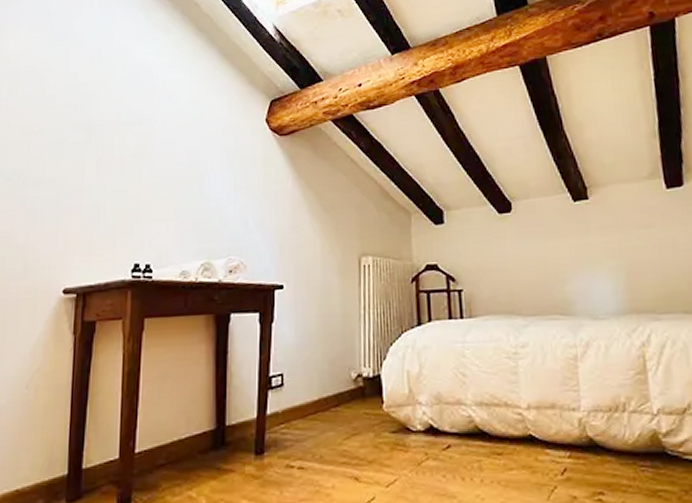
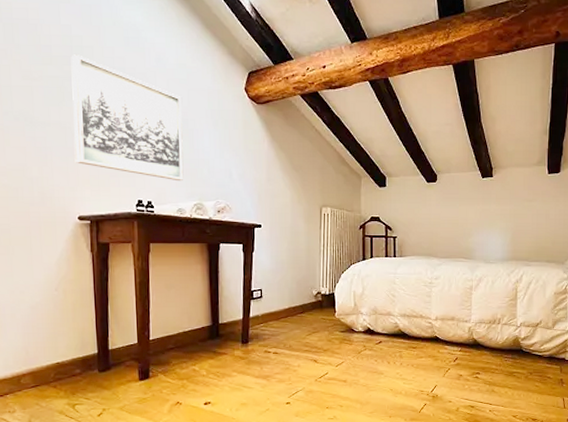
wall art: none [66,102,192,237] -> present [70,54,184,182]

